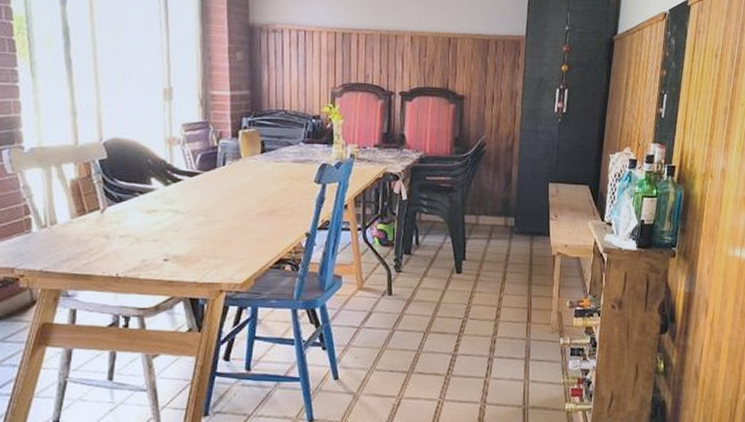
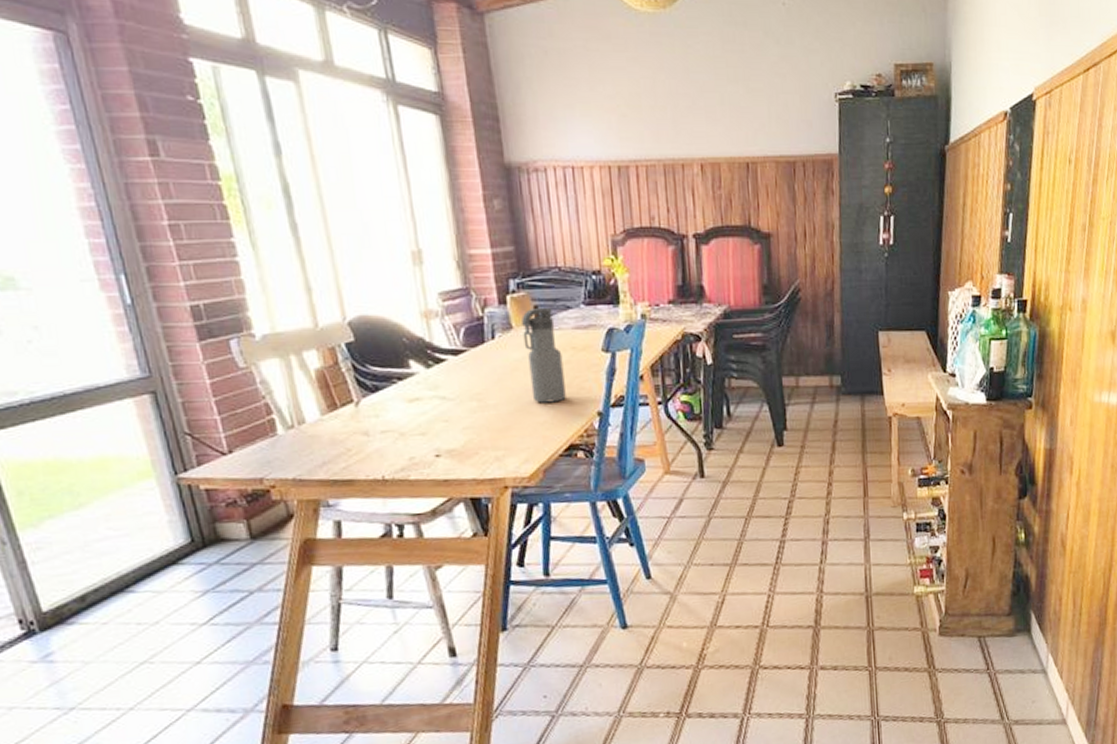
water bottle: none [249,143,281,222] -> present [522,308,566,403]

